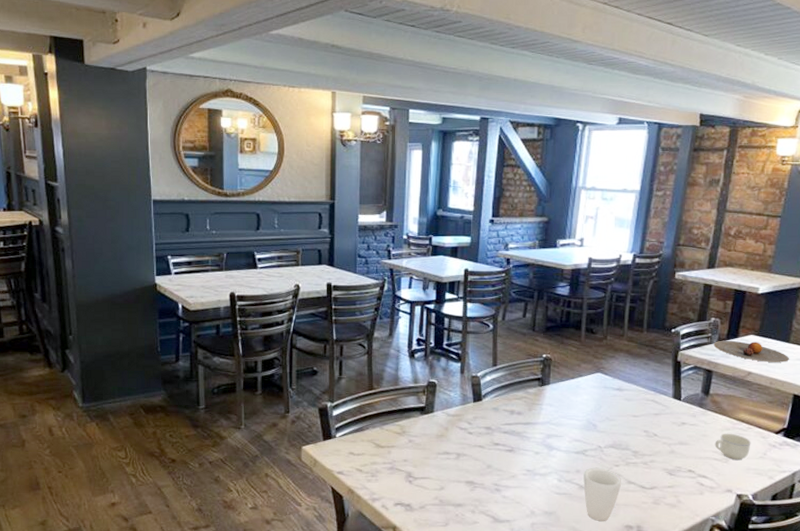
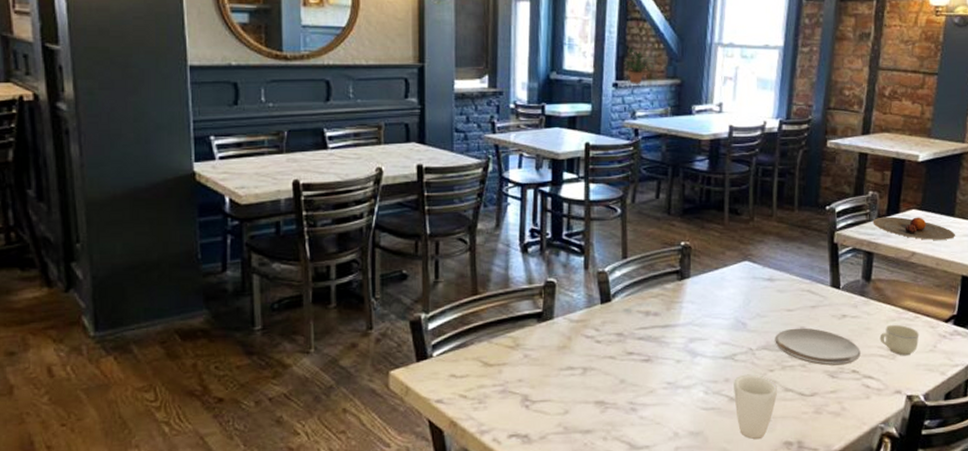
potted plant: none [498,190,526,221] -> present [622,47,655,84]
plate: none [621,431,697,465] -> present [775,328,861,366]

